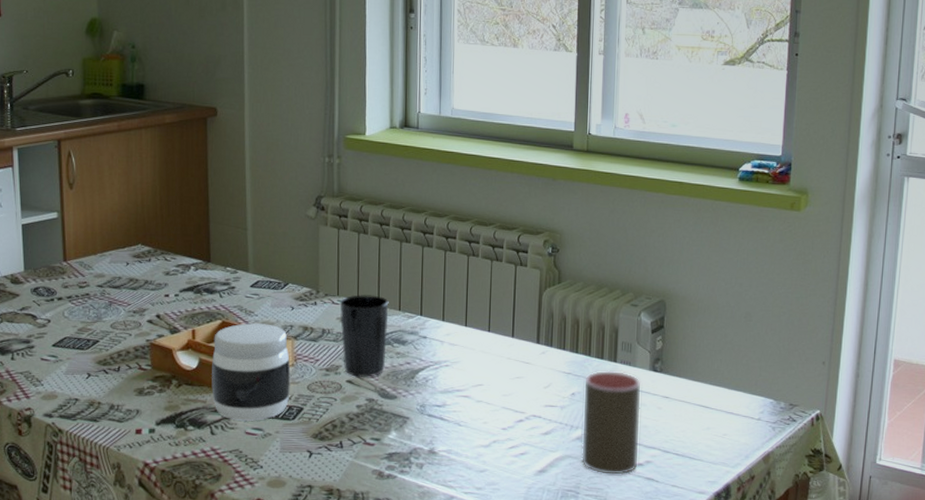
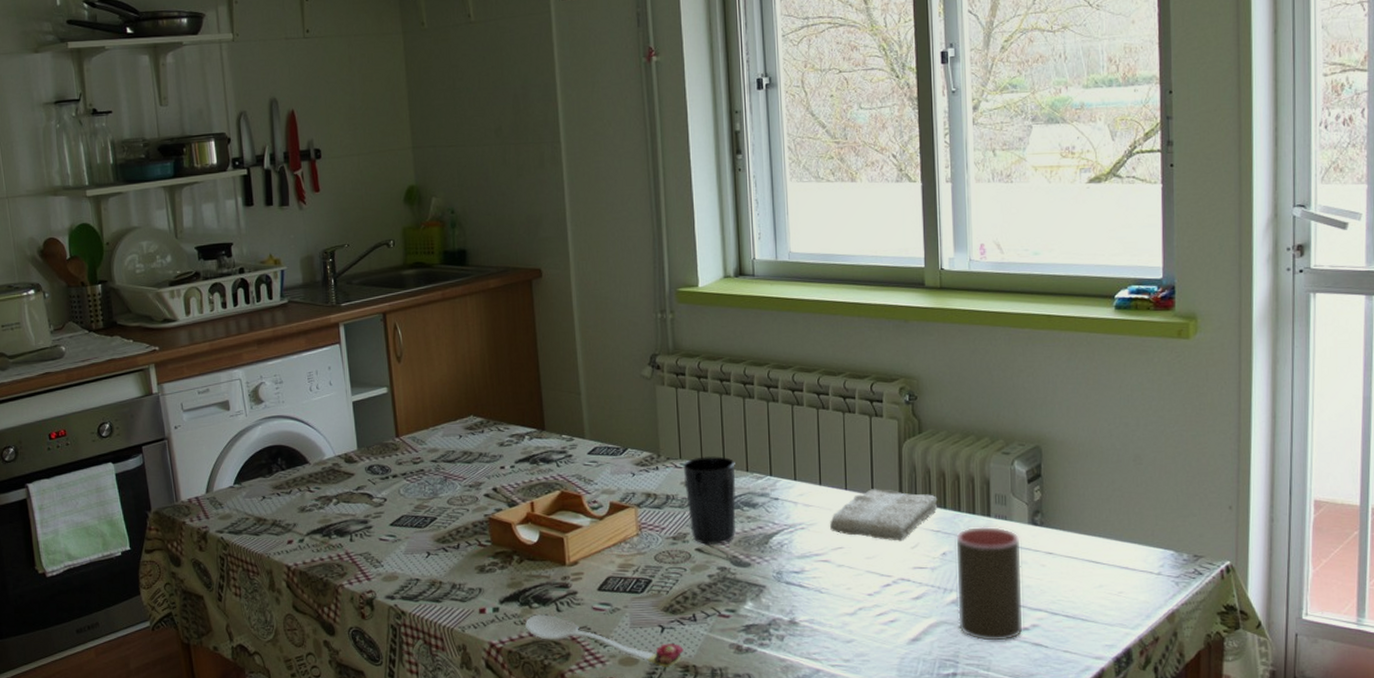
spoon: none [179,437,329,490] -> present [524,614,684,667]
jar: present [212,323,291,421] -> none [553,492,637,596]
washcloth: none [472,332,571,381] -> present [830,489,938,541]

